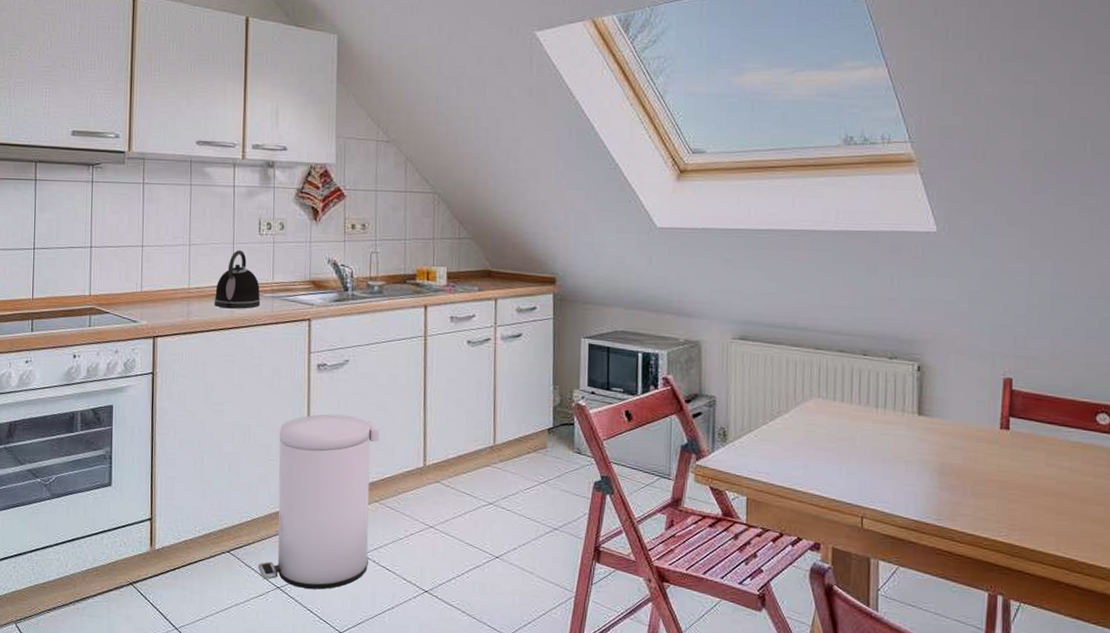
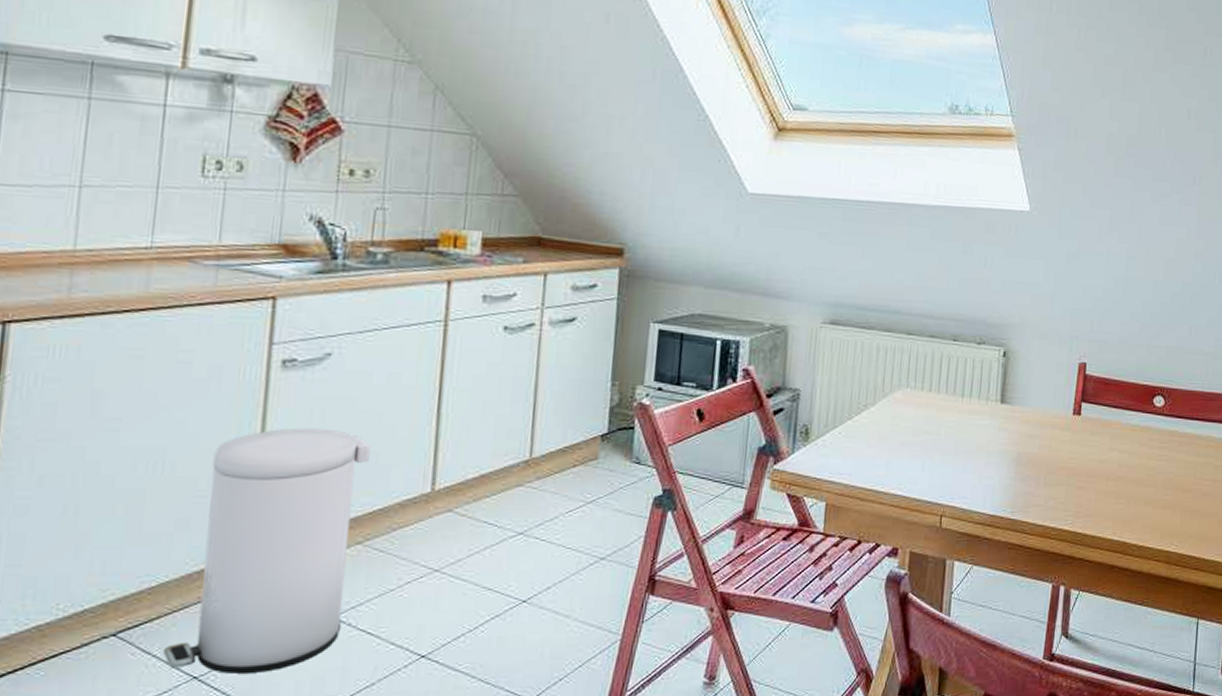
kettle: present [214,250,261,309] -> none [117,198,198,282]

